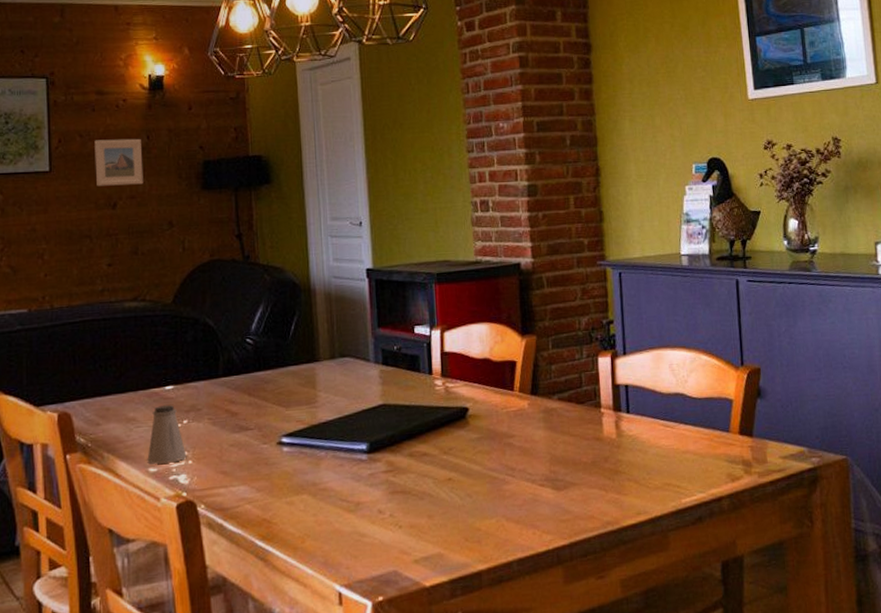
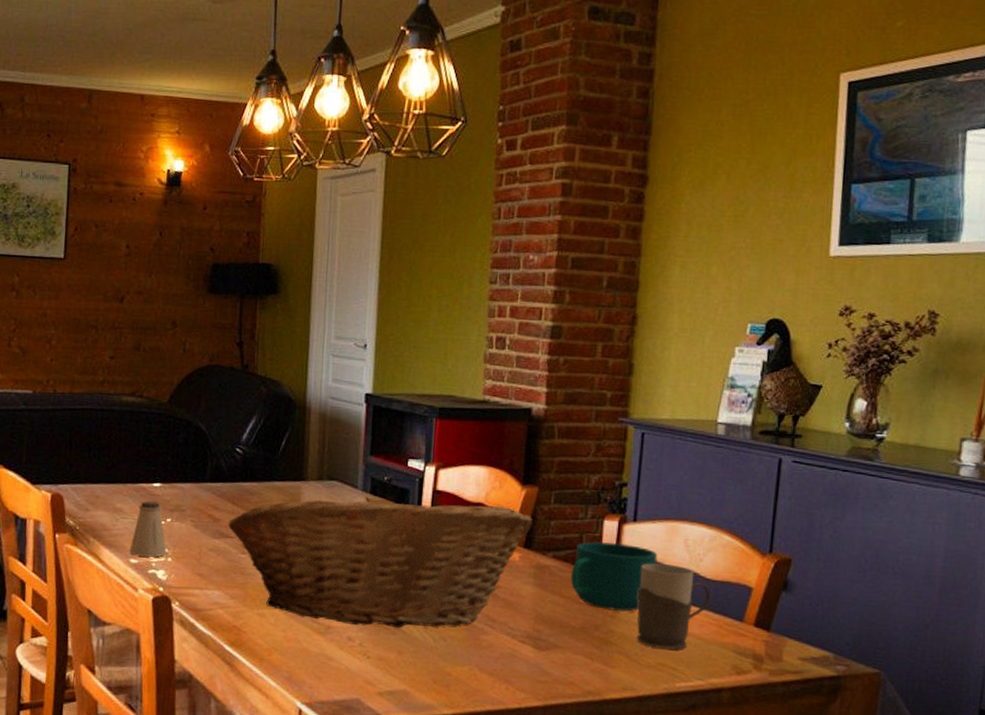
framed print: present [94,138,144,186] -> none [107,231,154,281]
fruit basket: none [247,358,535,498] -> present [228,497,532,629]
cup: none [576,376,649,442] -> present [570,541,658,612]
mug: none [636,389,700,470] -> present [636,563,712,650]

